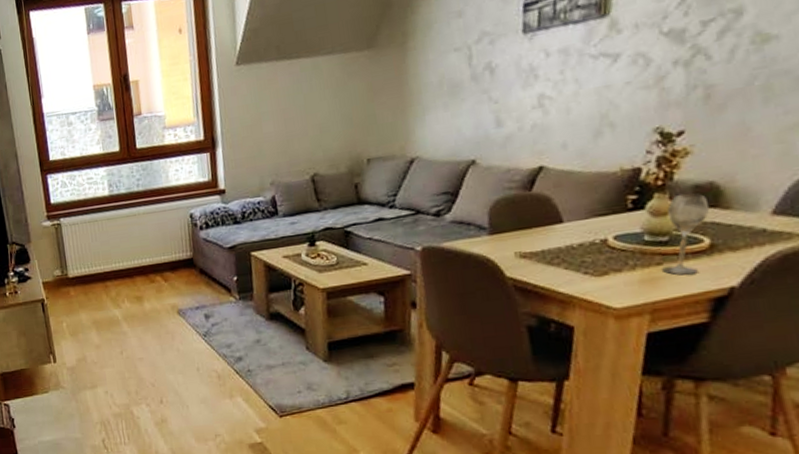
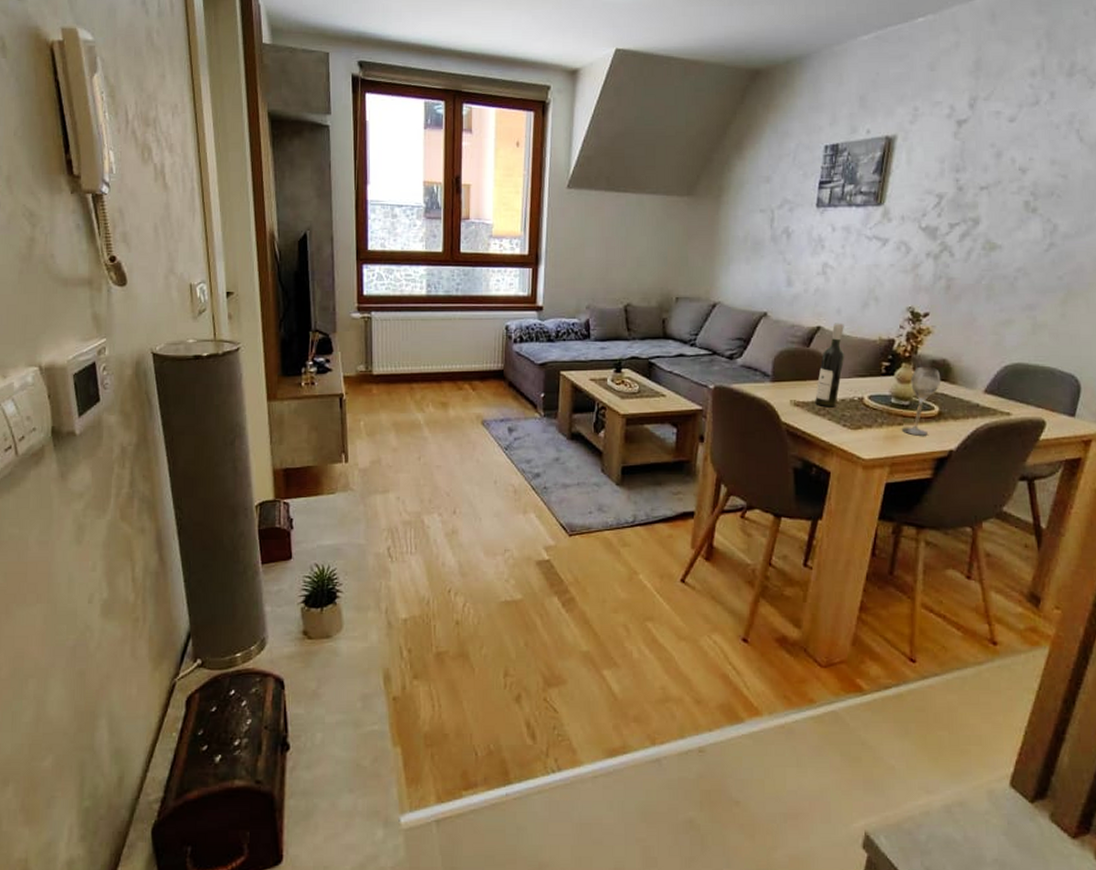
bottle: none [545,158,578,256] -> present [815,323,845,408]

